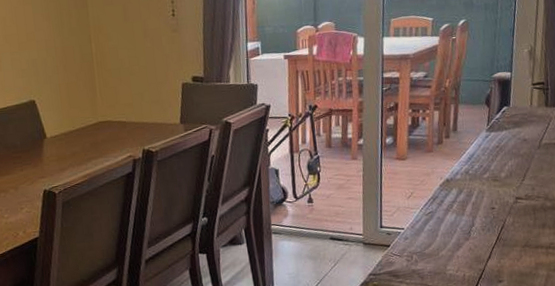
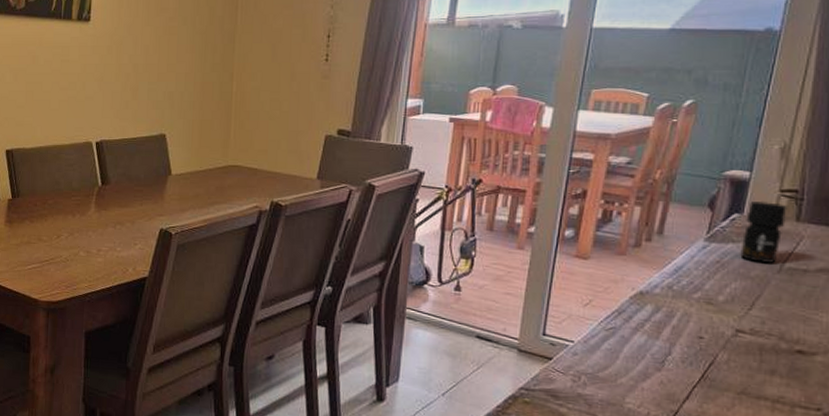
jar: none [511,94,539,143] -> present [740,200,787,263]

